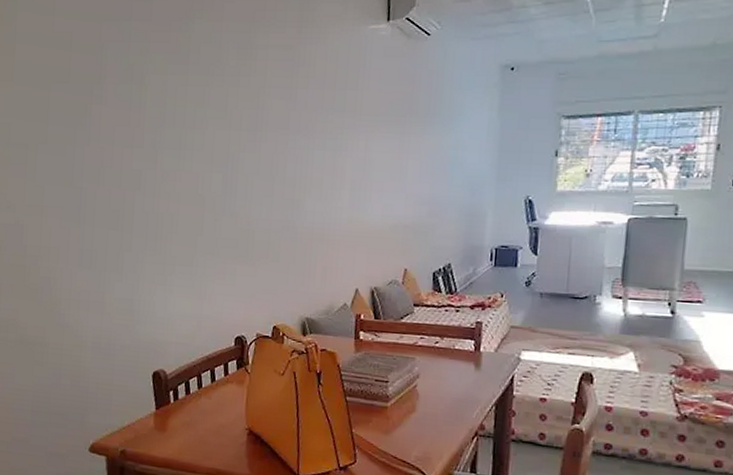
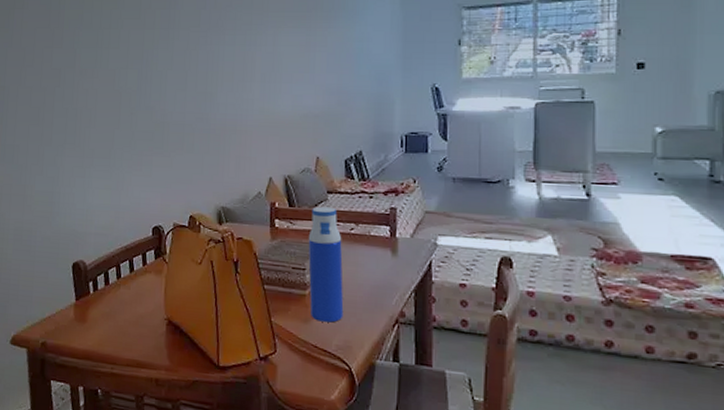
water bottle: none [391,319,426,435] -> present [308,206,344,323]

